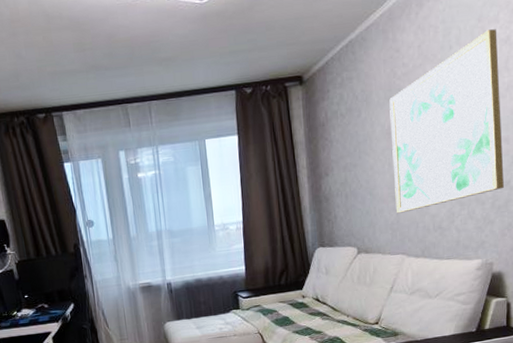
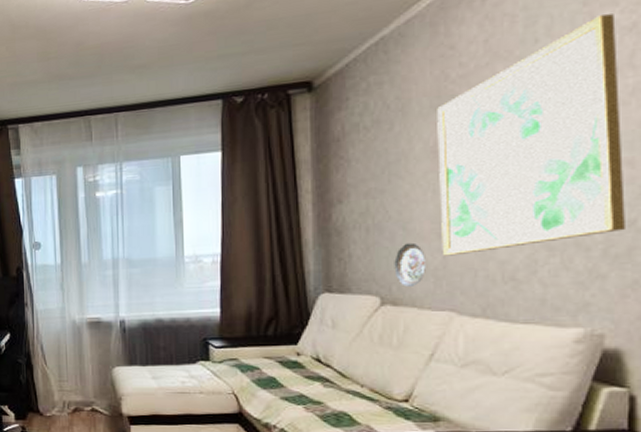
decorative plate: none [365,204,386,238] -> present [394,242,426,287]

